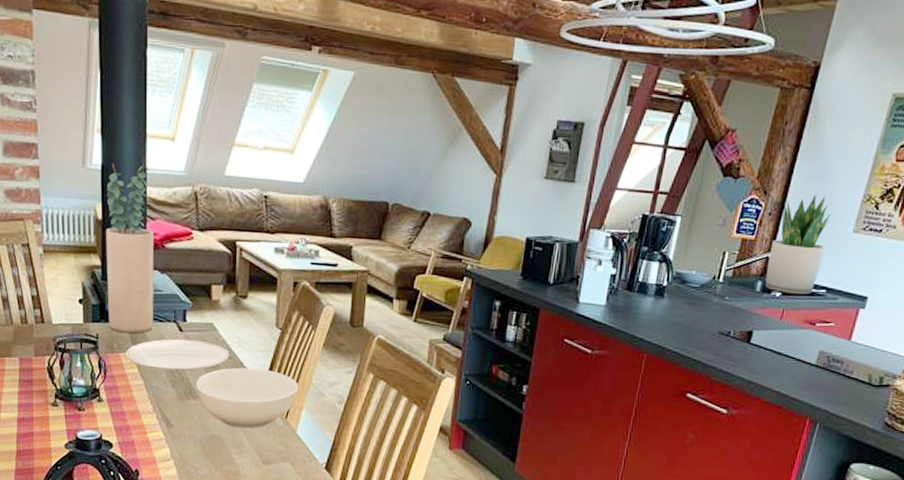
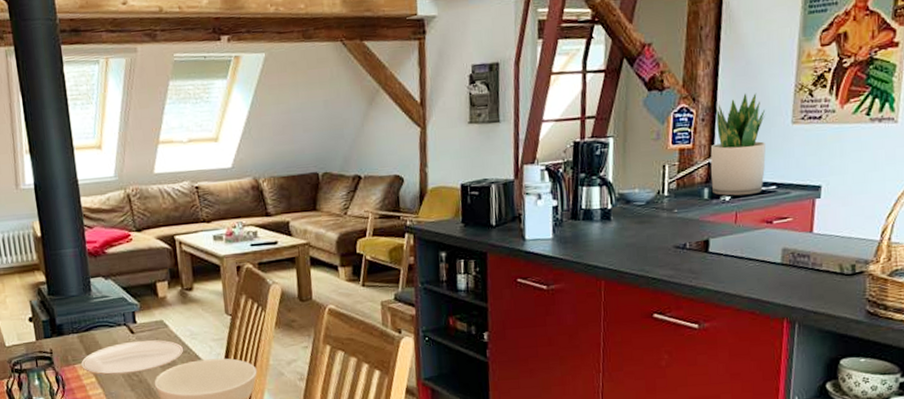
vase: present [106,156,154,334] -> none [41,168,105,345]

